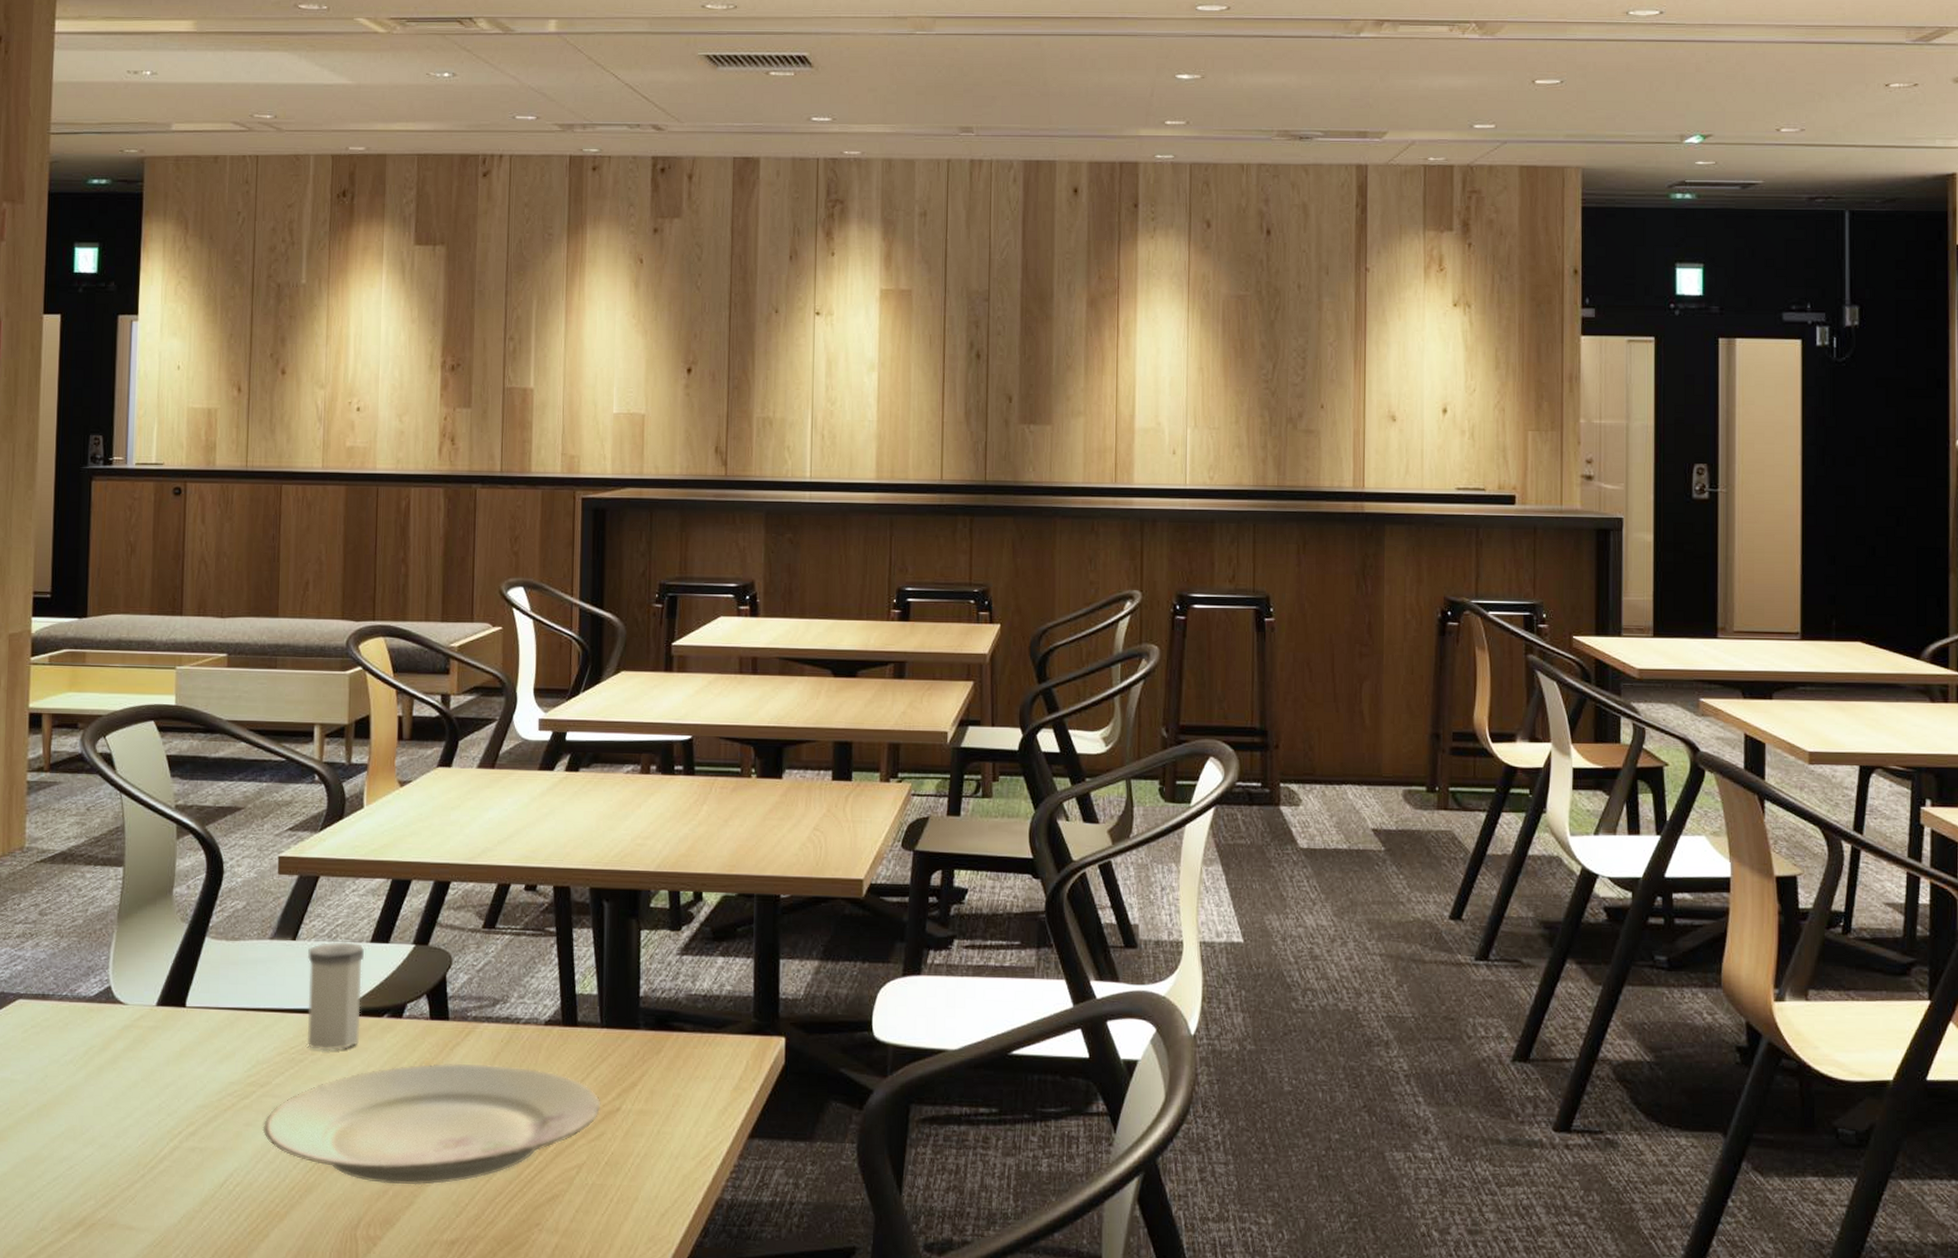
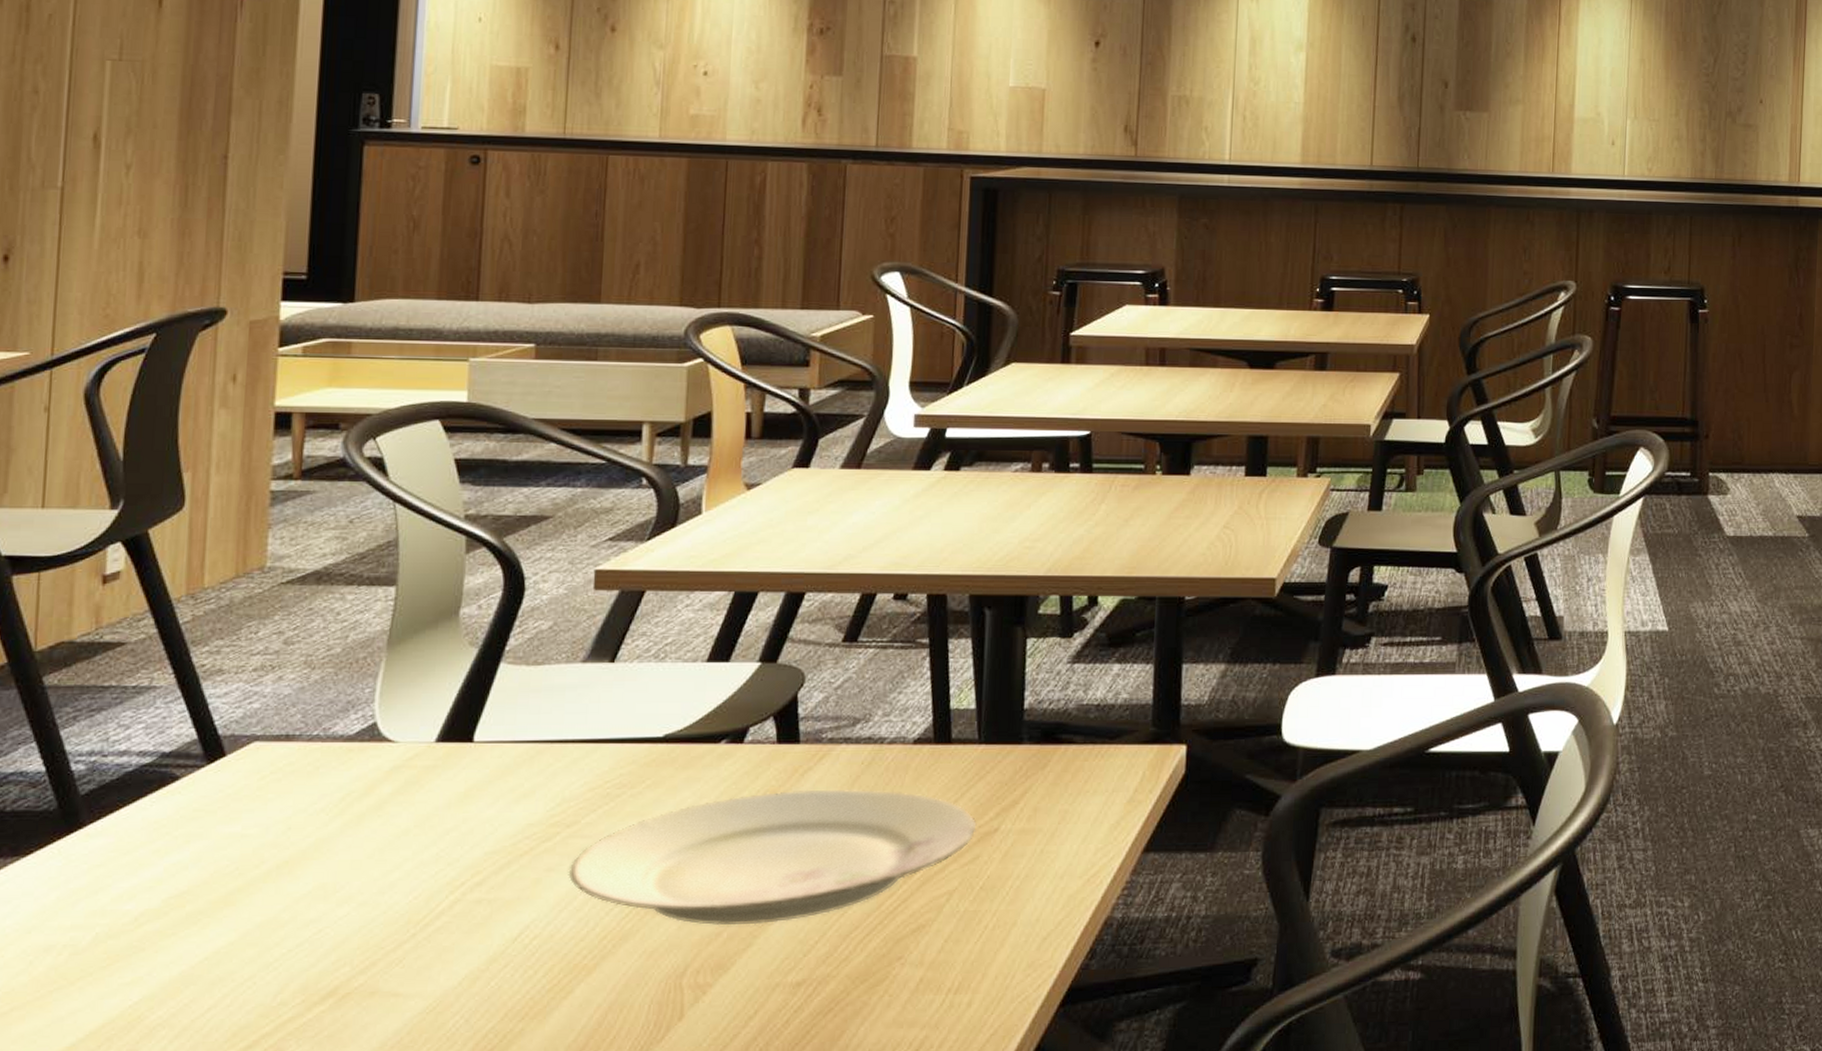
salt shaker: present [307,942,364,1051] -> none [625,662,699,784]

